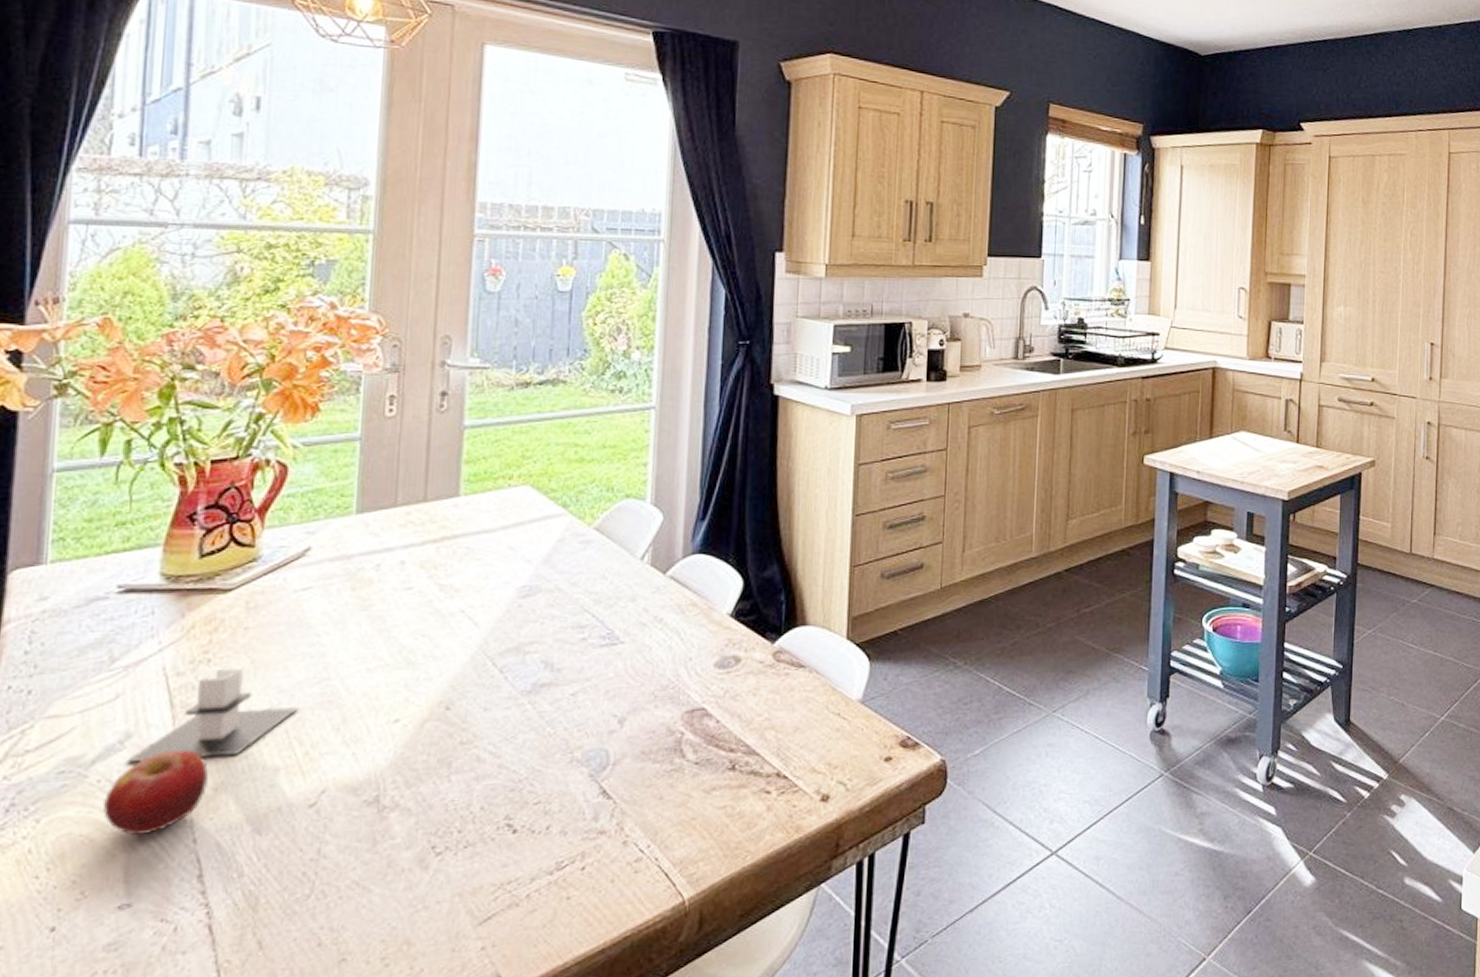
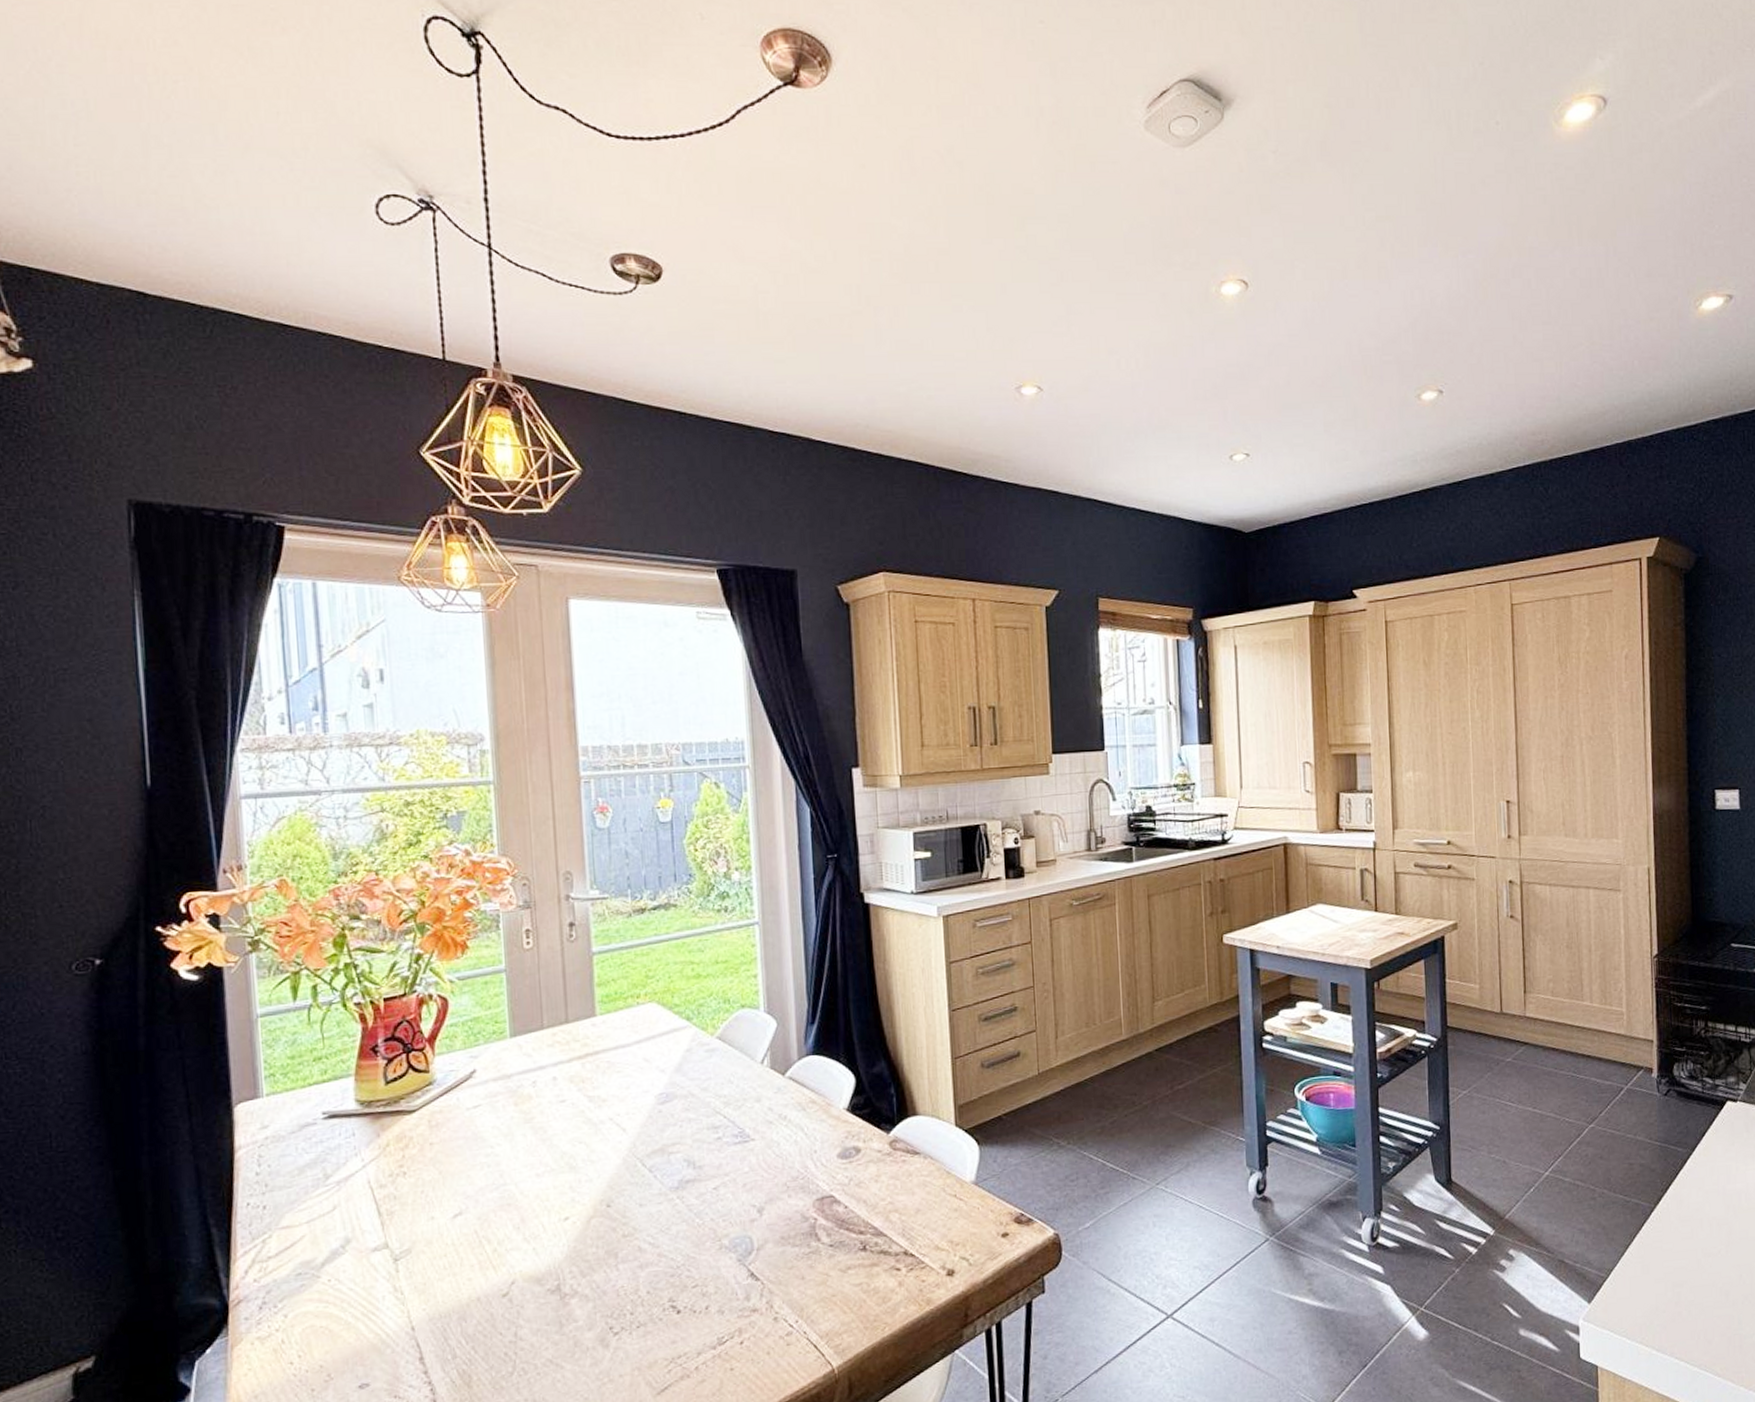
fruit: present [103,750,208,835] -> none [336,1251,417,1325]
candle: present [125,667,297,763] -> none [348,1178,482,1264]

